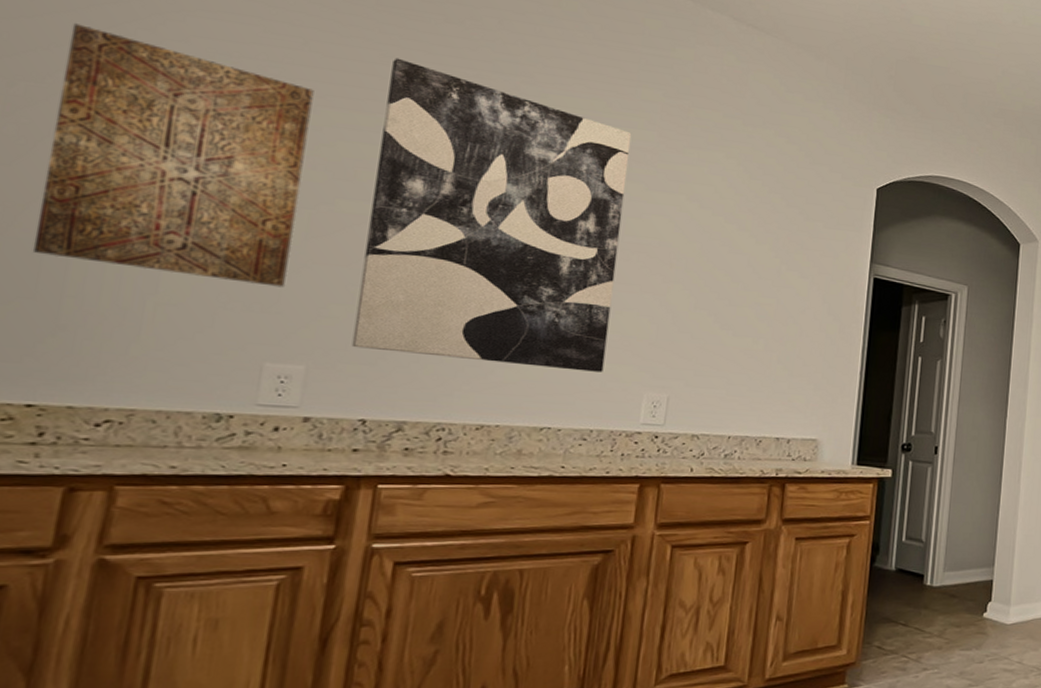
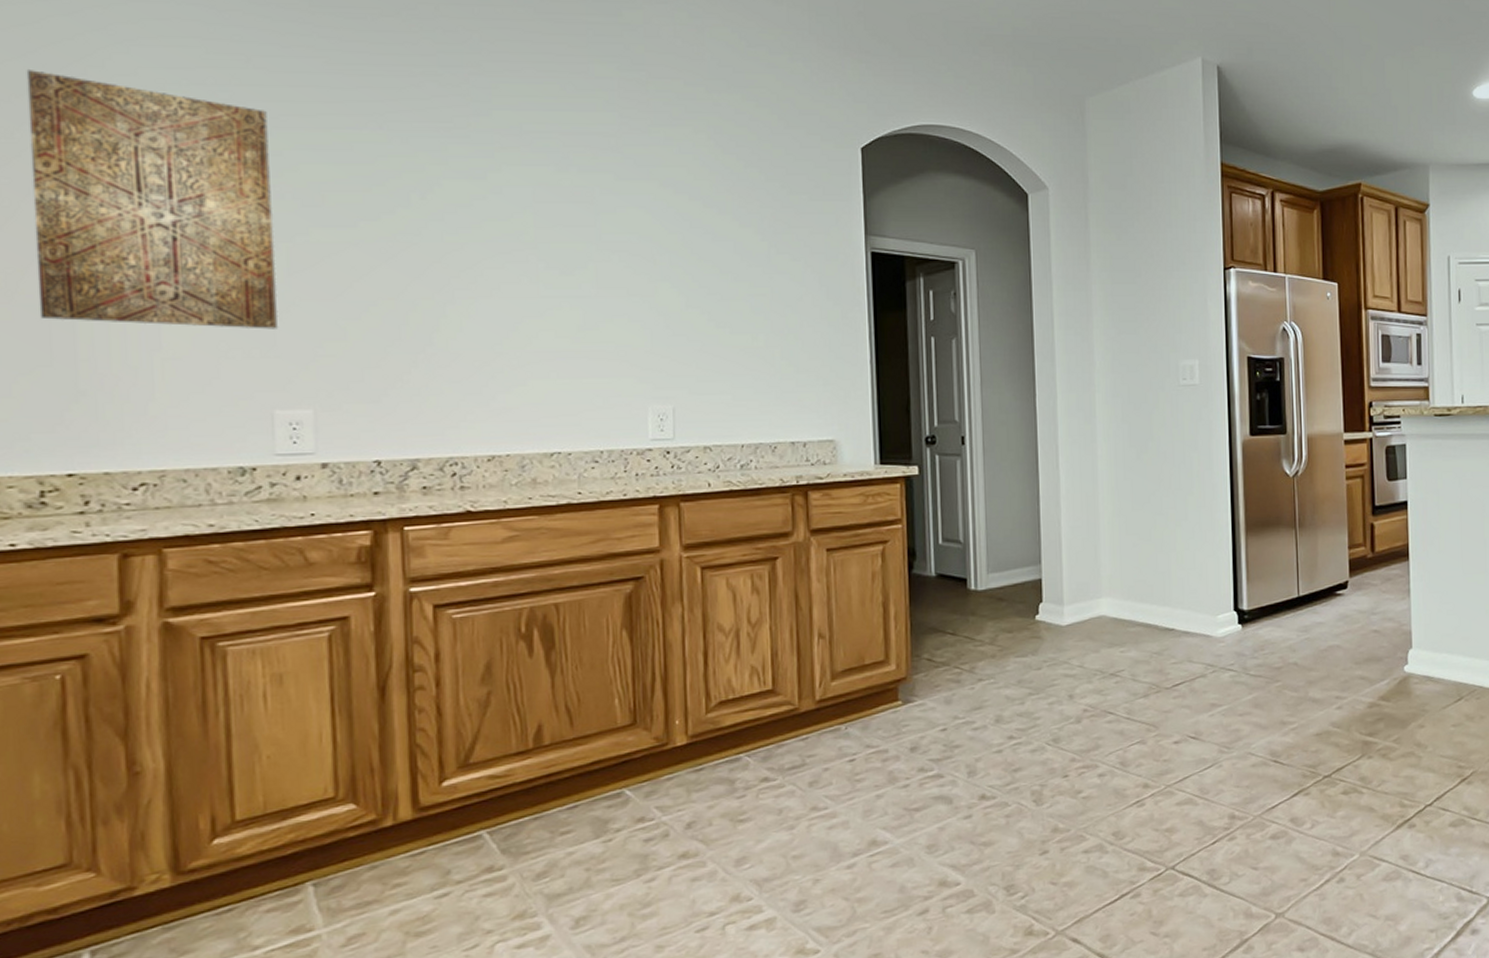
wall art: present [351,58,632,372] -> none [337,64,604,389]

